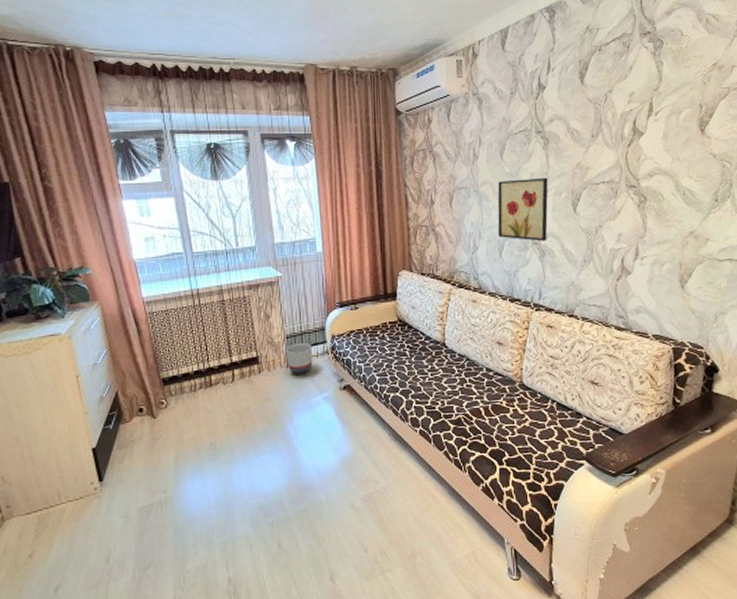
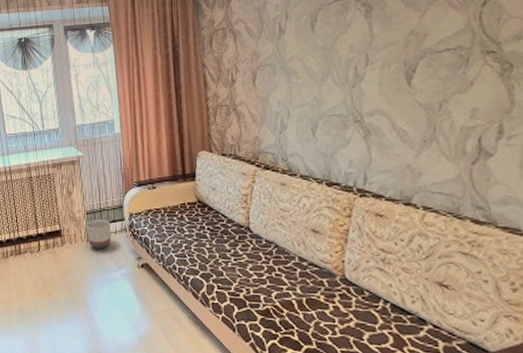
wall art: present [497,178,548,241] -> none [309,48,373,119]

